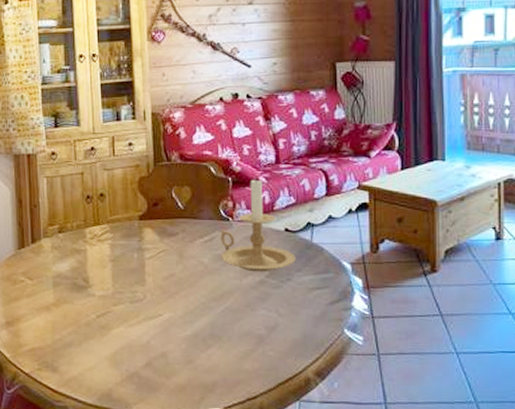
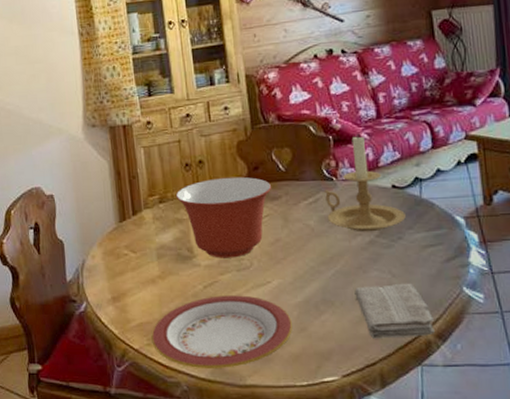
plate: none [42,325,179,395] -> present [151,295,292,368]
mixing bowl: none [75,211,170,290] -> present [175,176,272,258]
washcloth: none [242,322,314,374] -> present [354,283,435,339]

